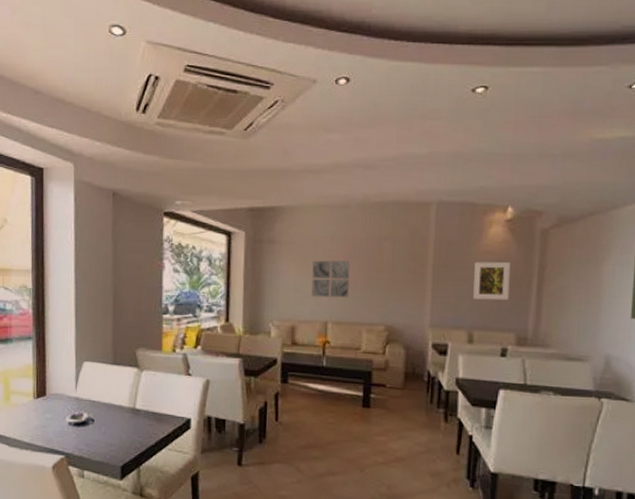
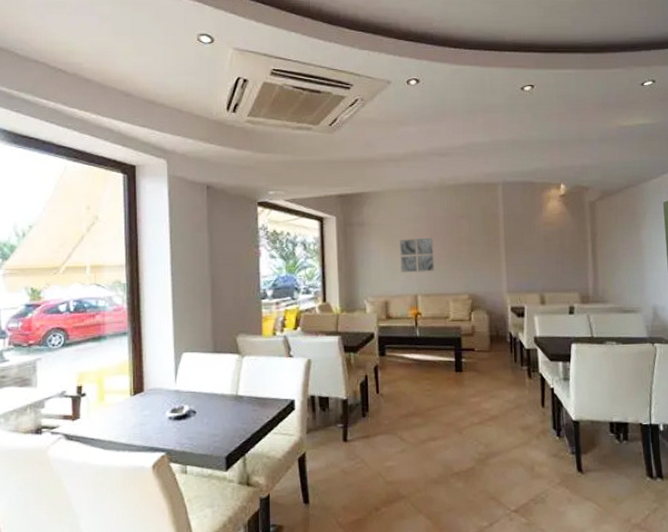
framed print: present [473,262,511,301] -> none [538,231,570,265]

